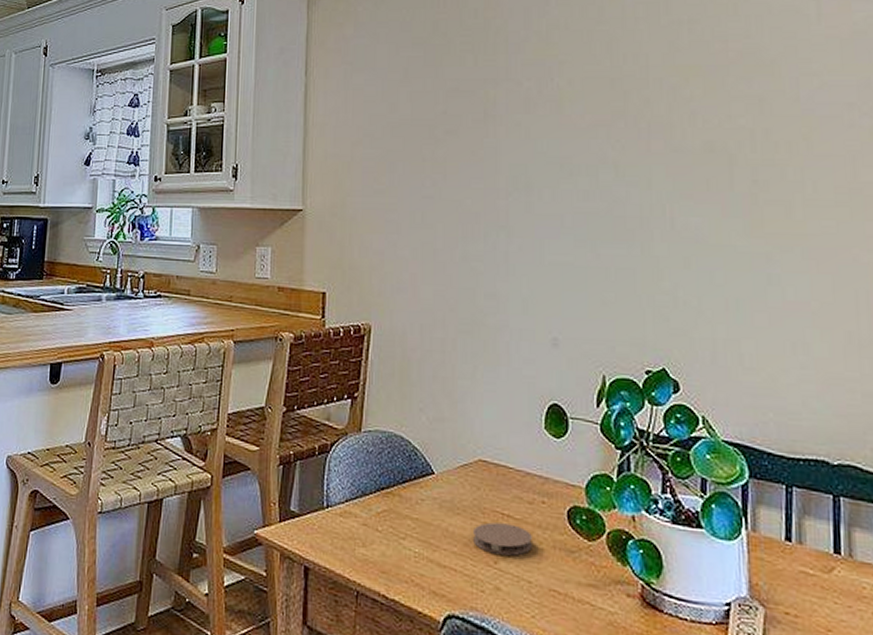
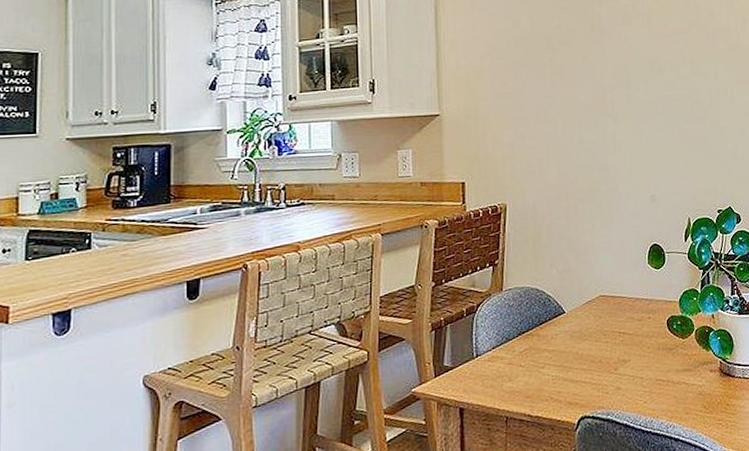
coaster: present [473,522,532,556] -> none [598,338,642,364]

